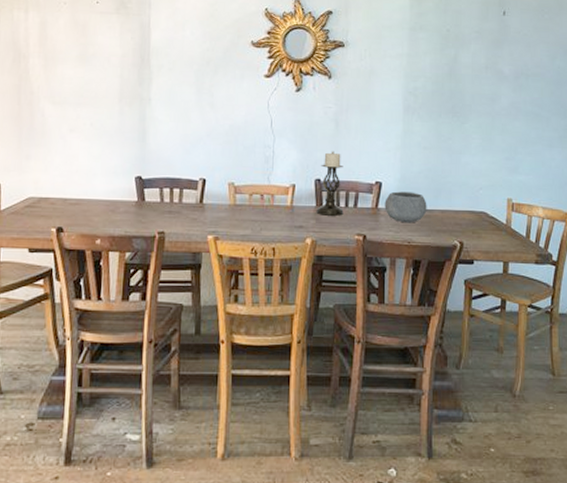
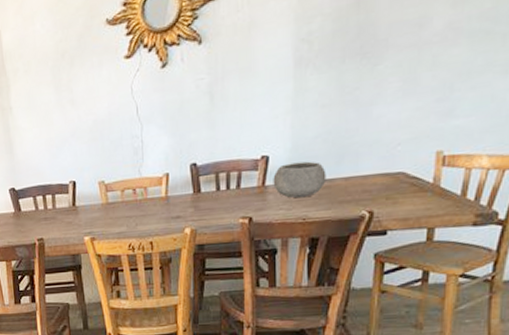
candle holder: present [316,151,344,216] -> none [194,129,225,202]

